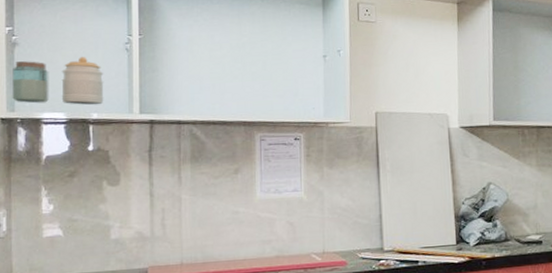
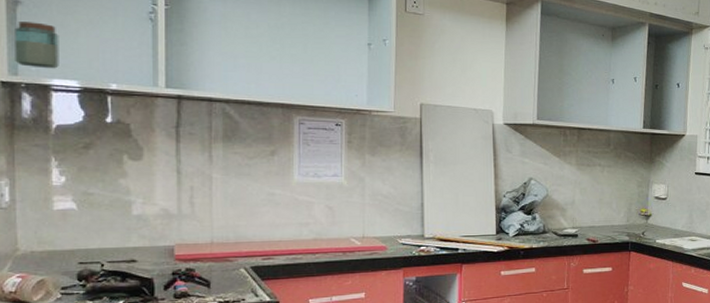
jar: present [61,57,104,106] -> none [74,23,125,76]

